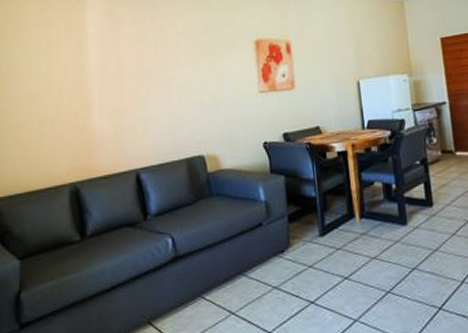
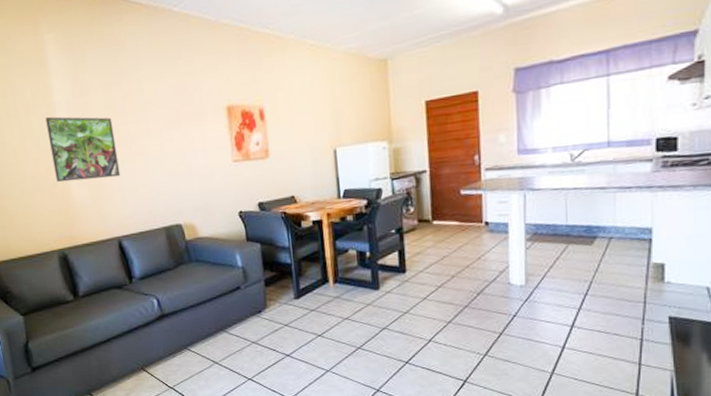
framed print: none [76,47,146,113] -> present [45,116,121,183]

